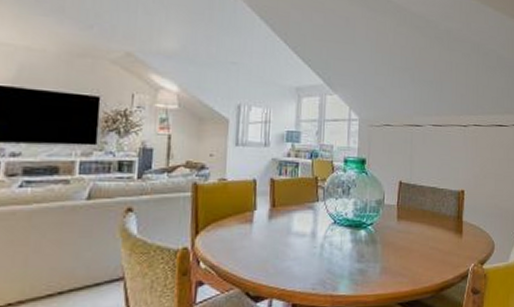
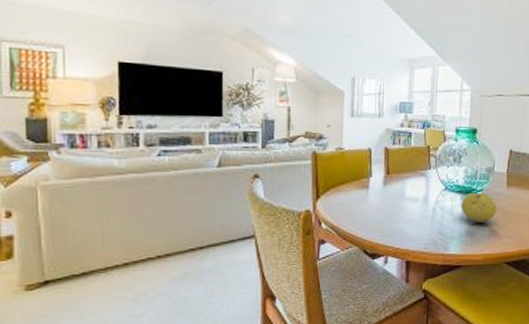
fruit: none [350,226,388,260] -> present [461,192,497,223]

